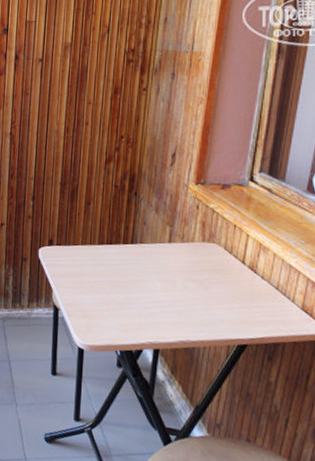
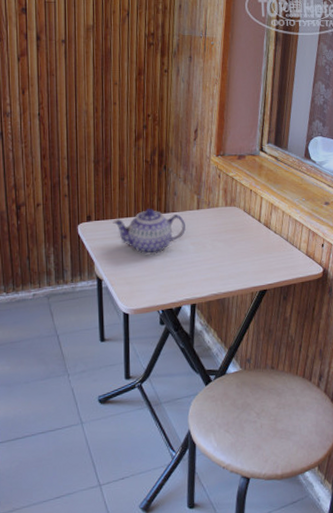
teapot: none [75,237,155,289] -> present [113,208,187,256]

